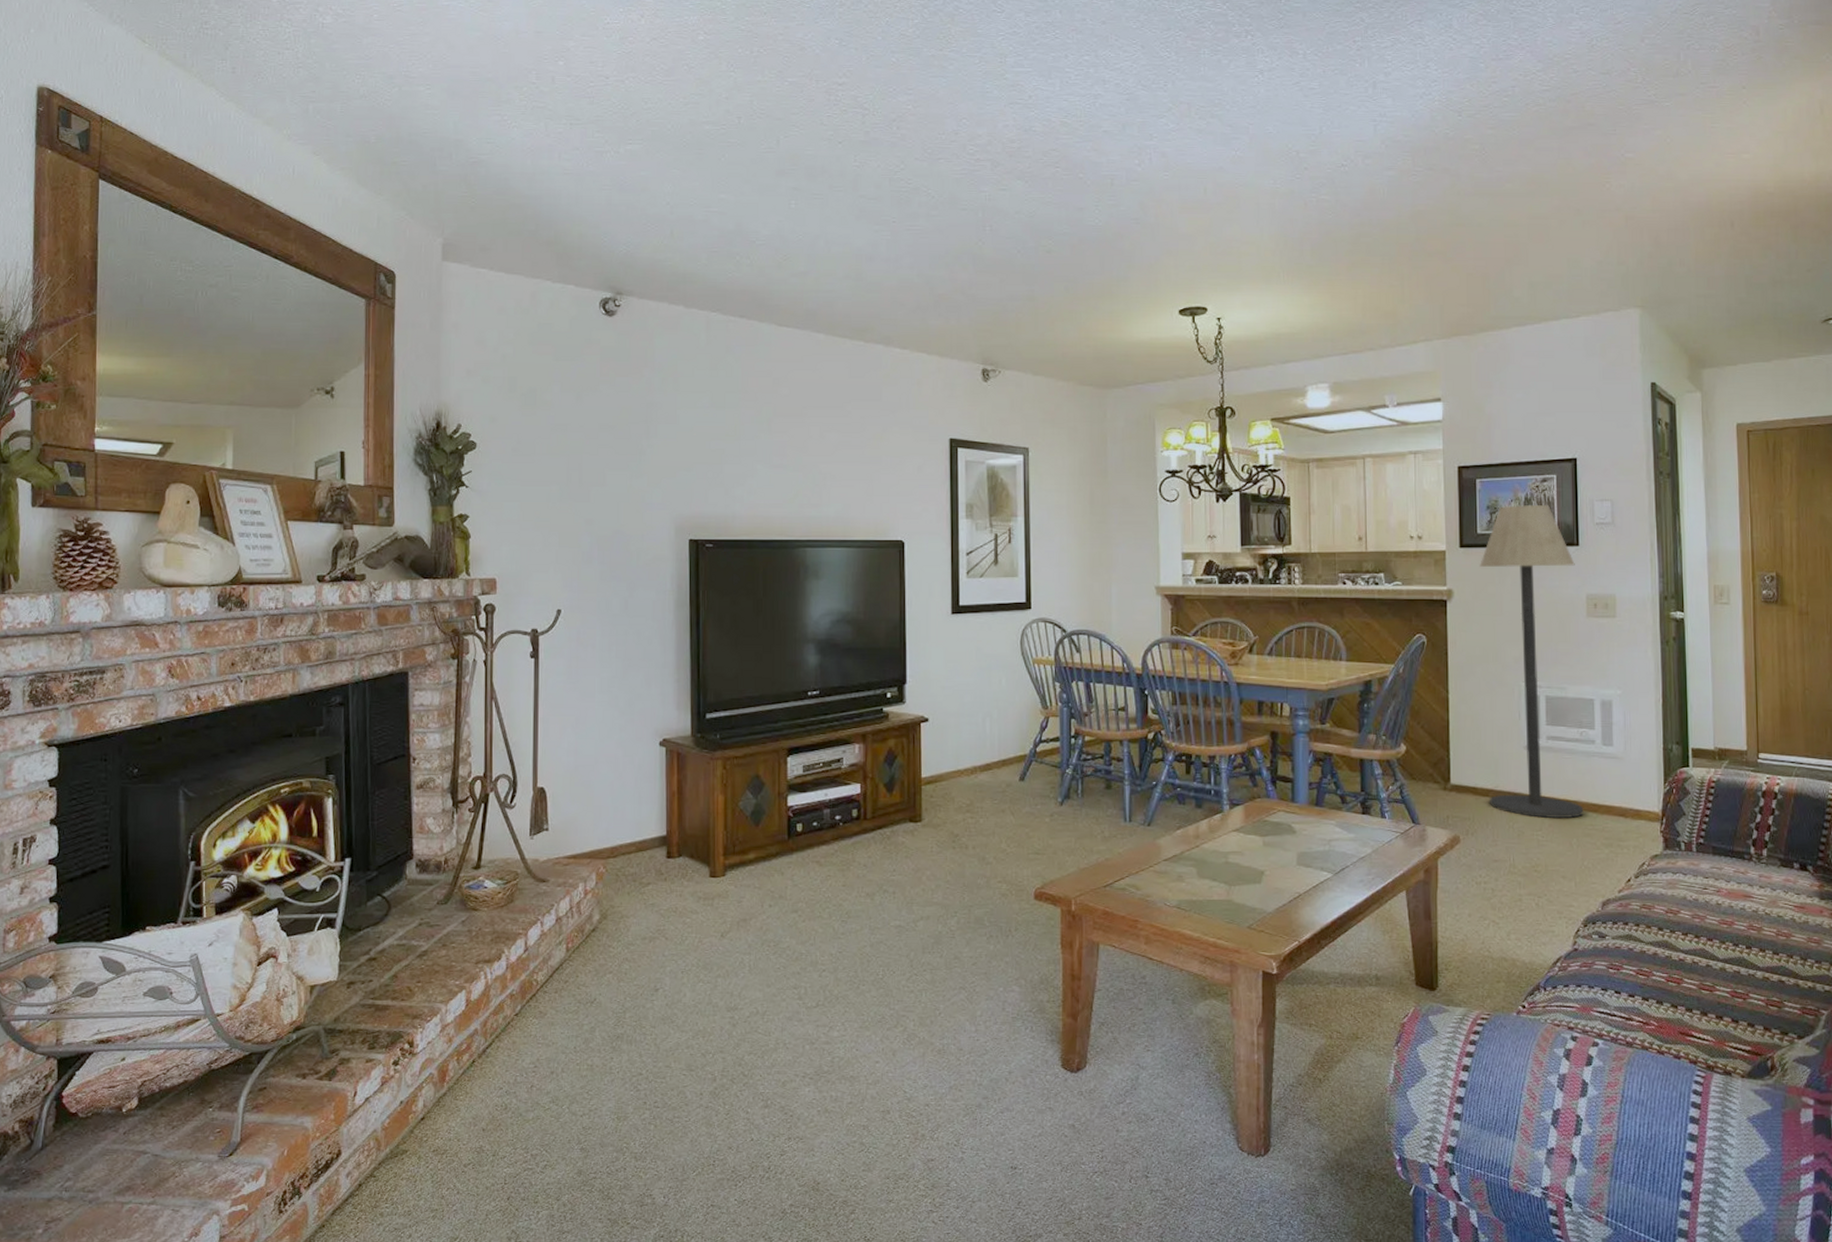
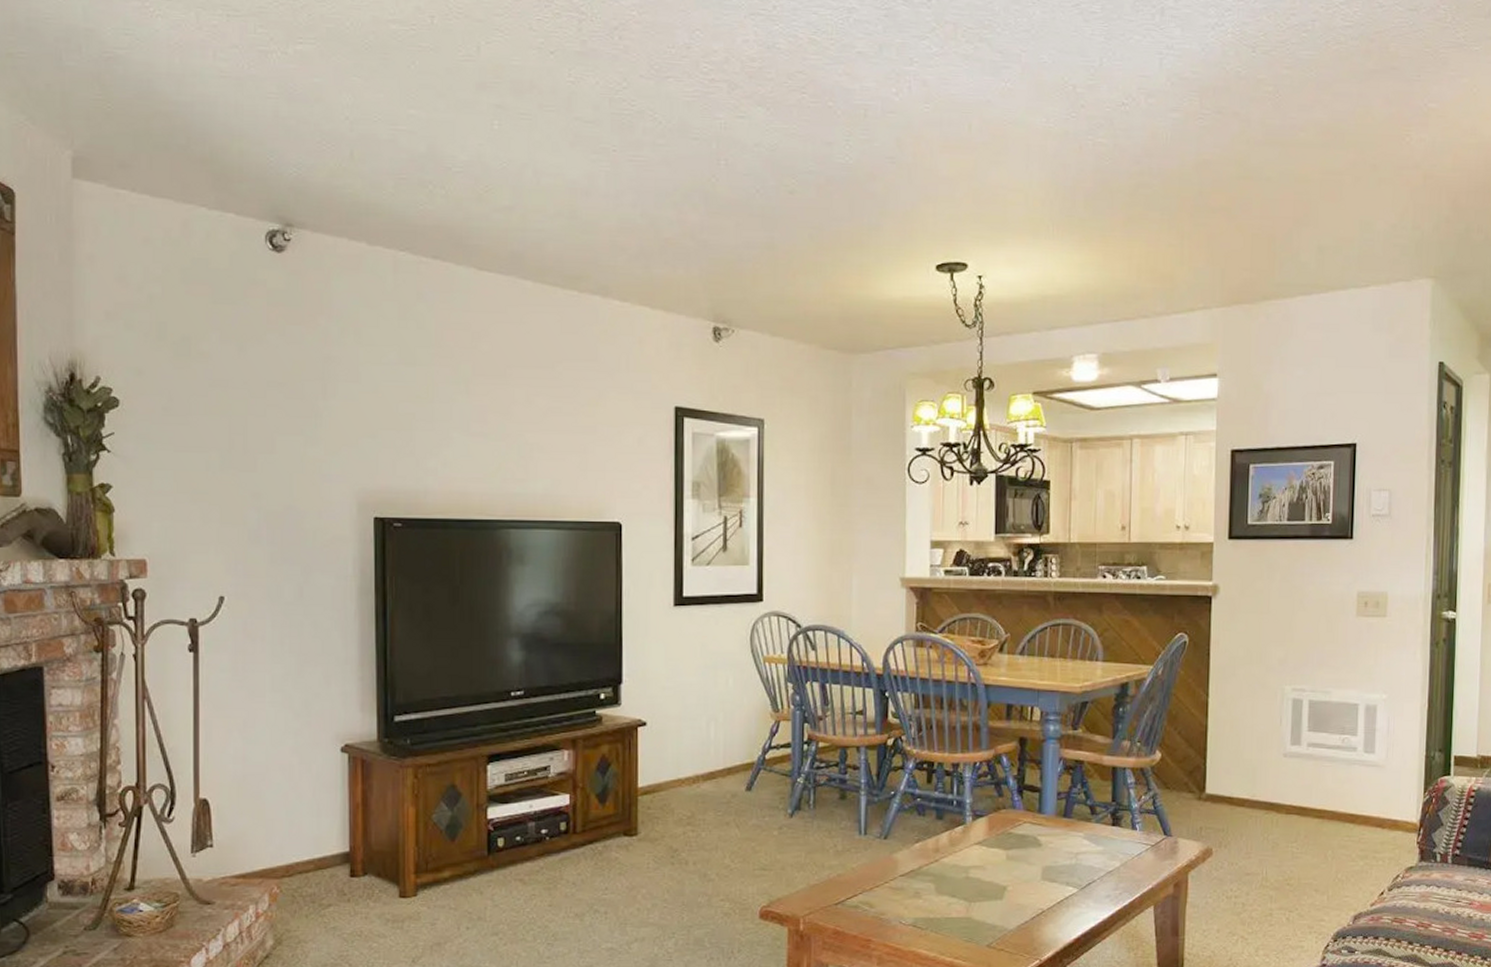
floor lamp: present [1480,505,1584,818] -> none [1245,494,1348,829]

